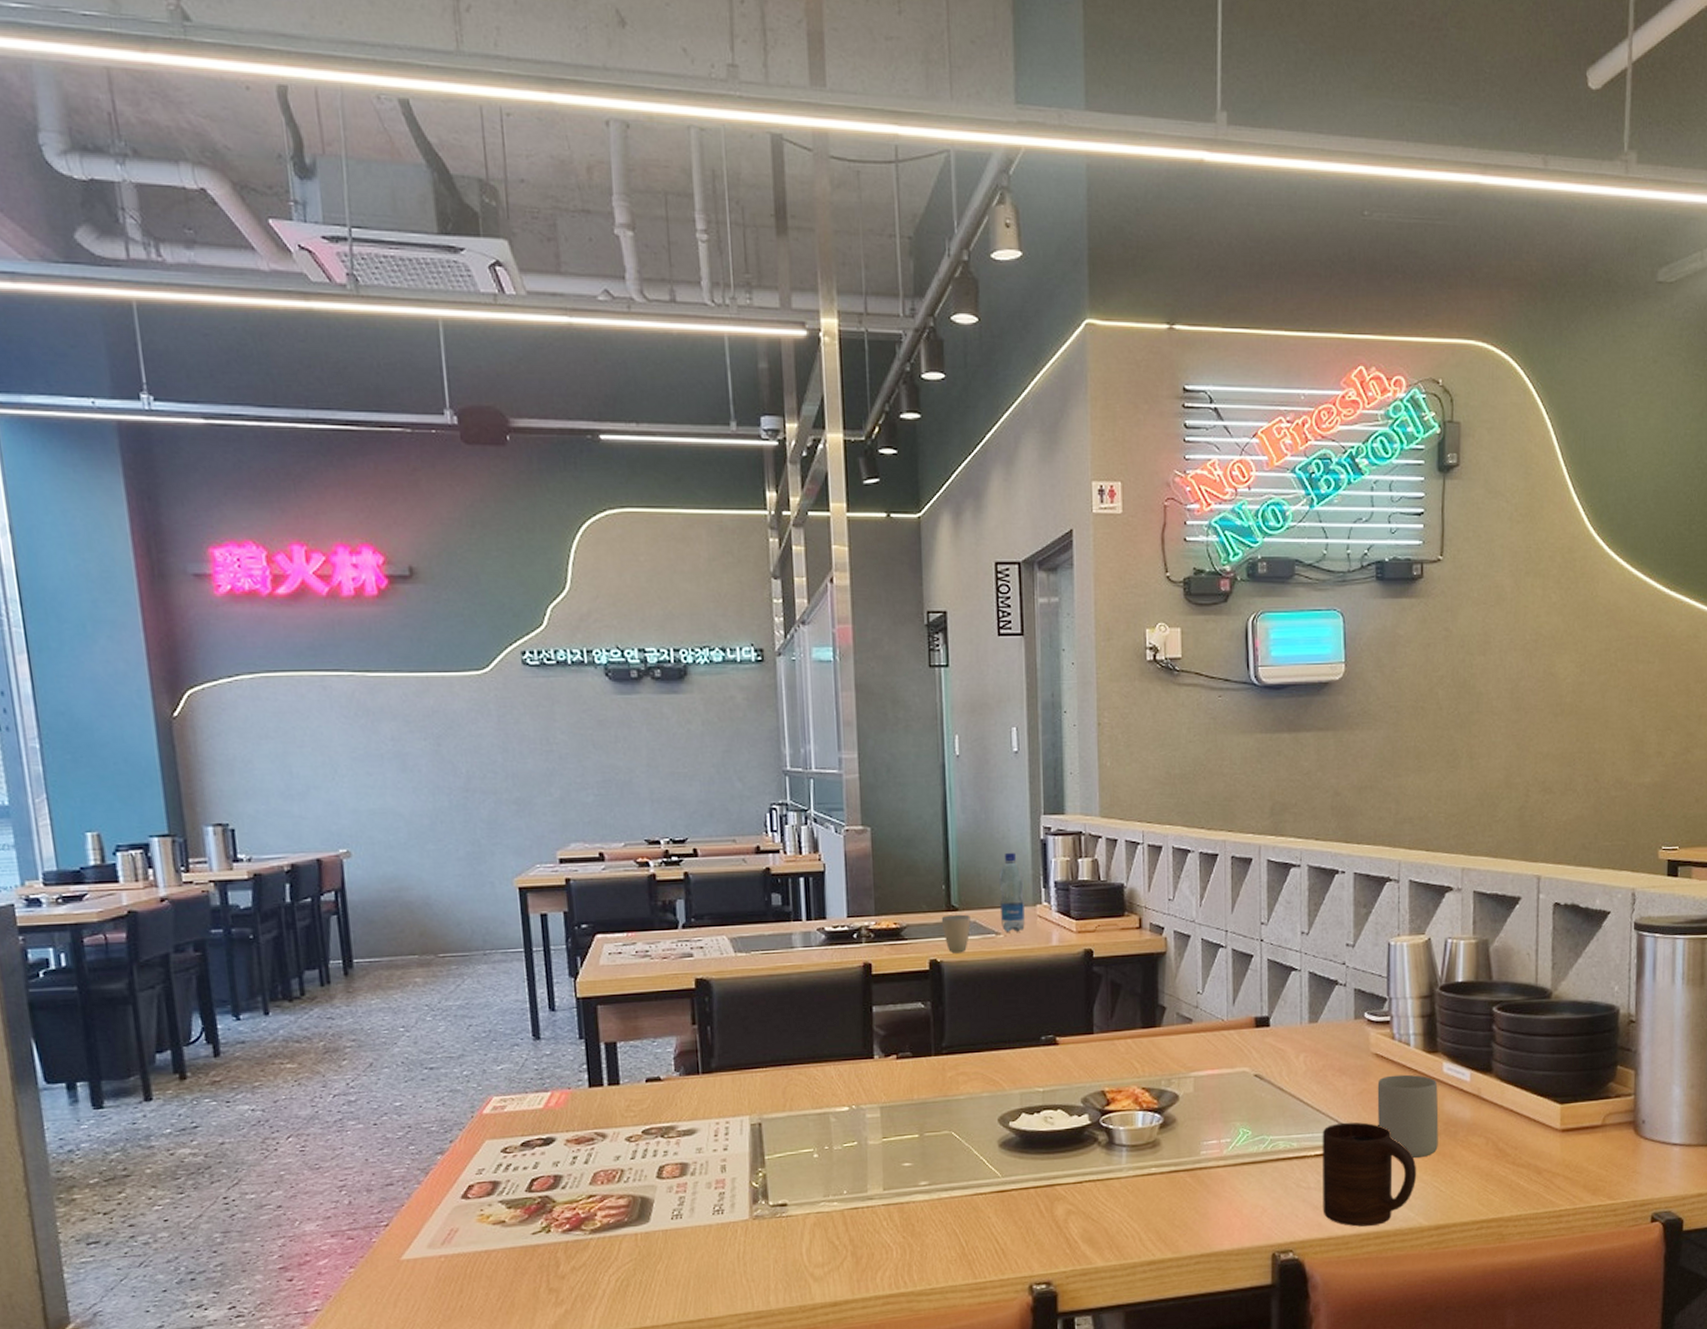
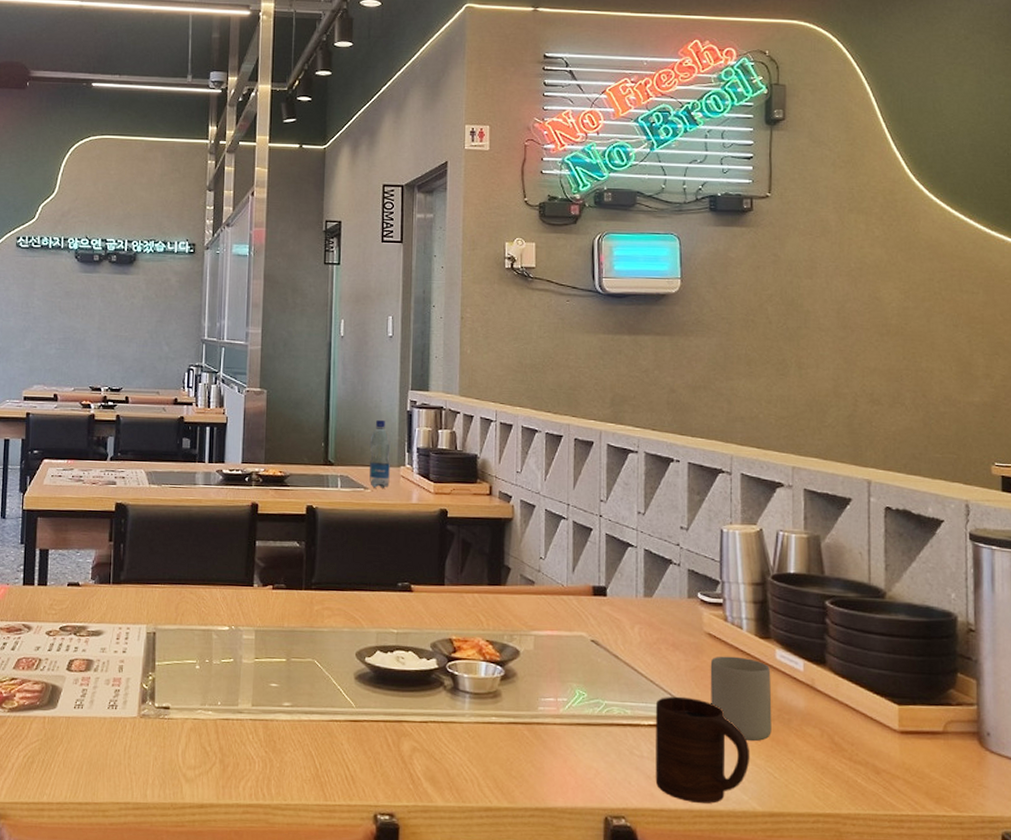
cup: present [941,914,971,954] -> none [319,468,344,502]

